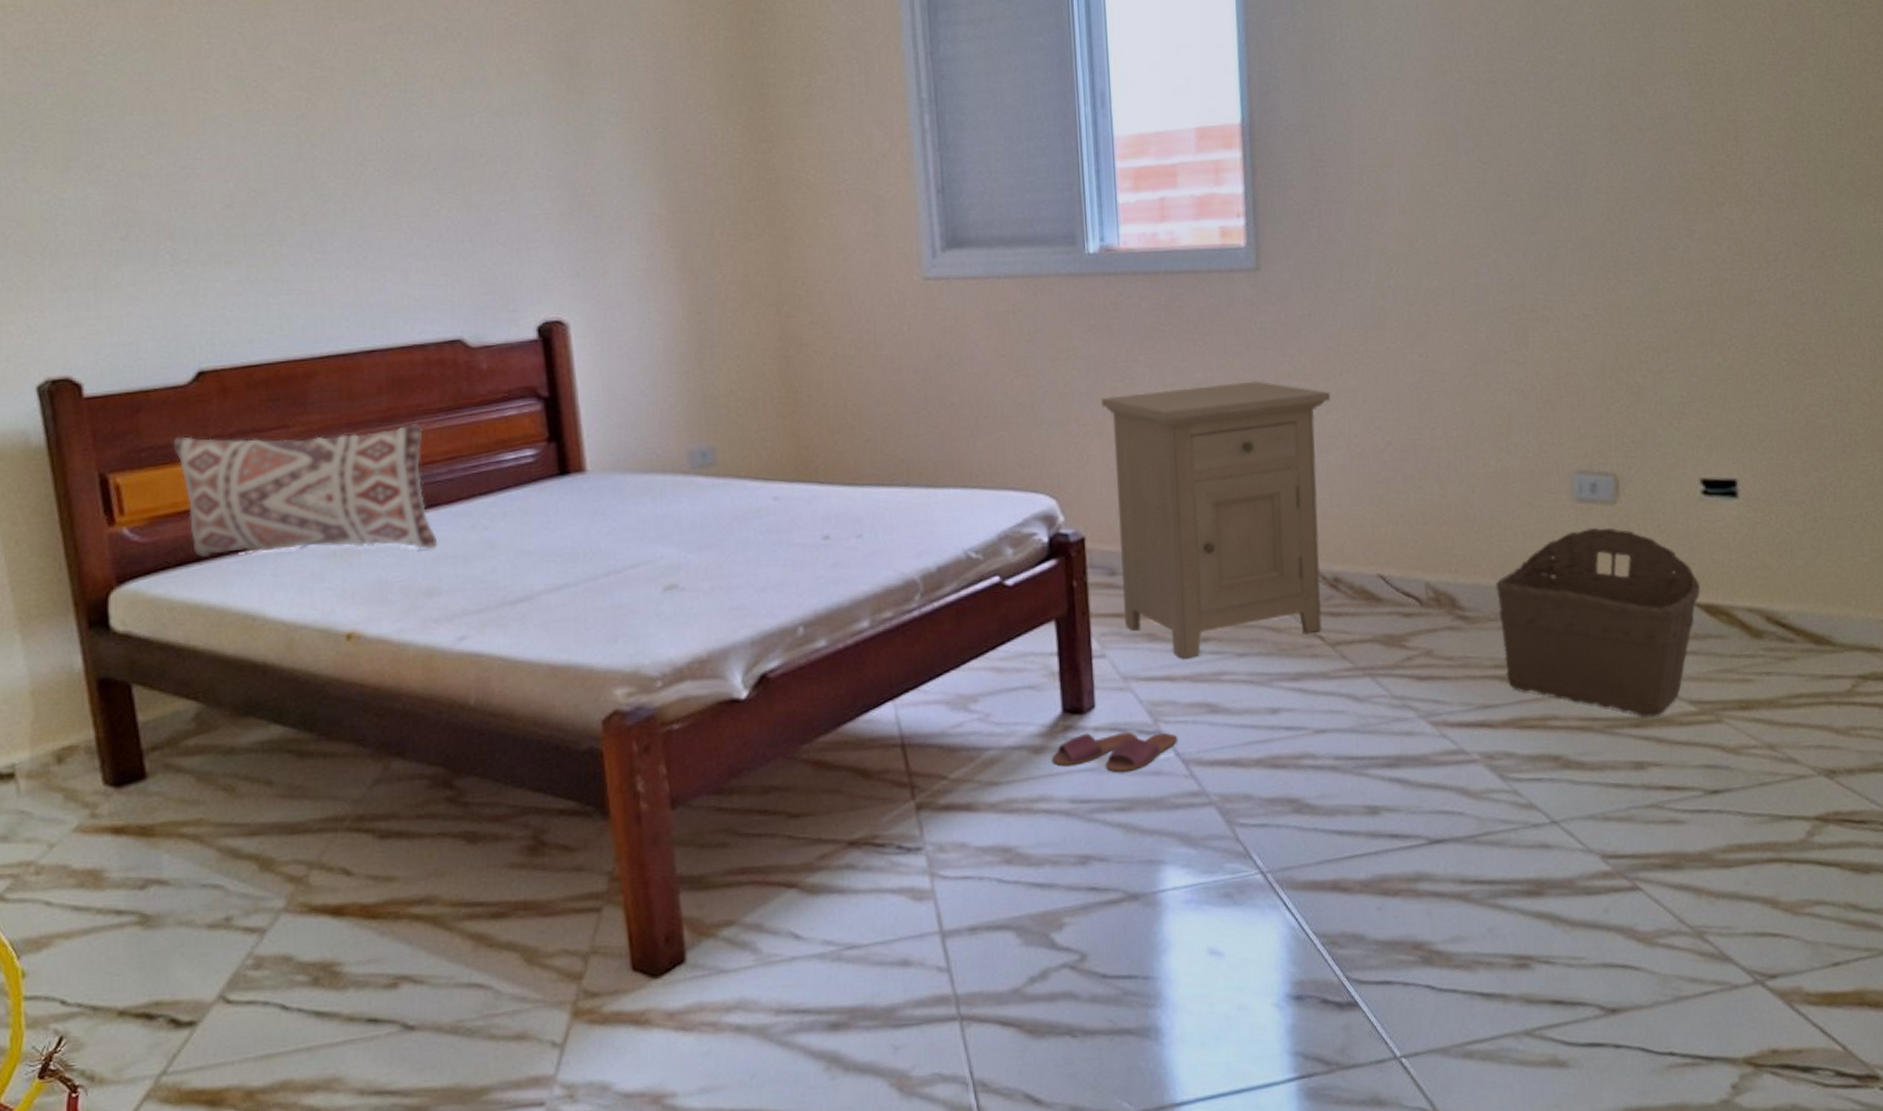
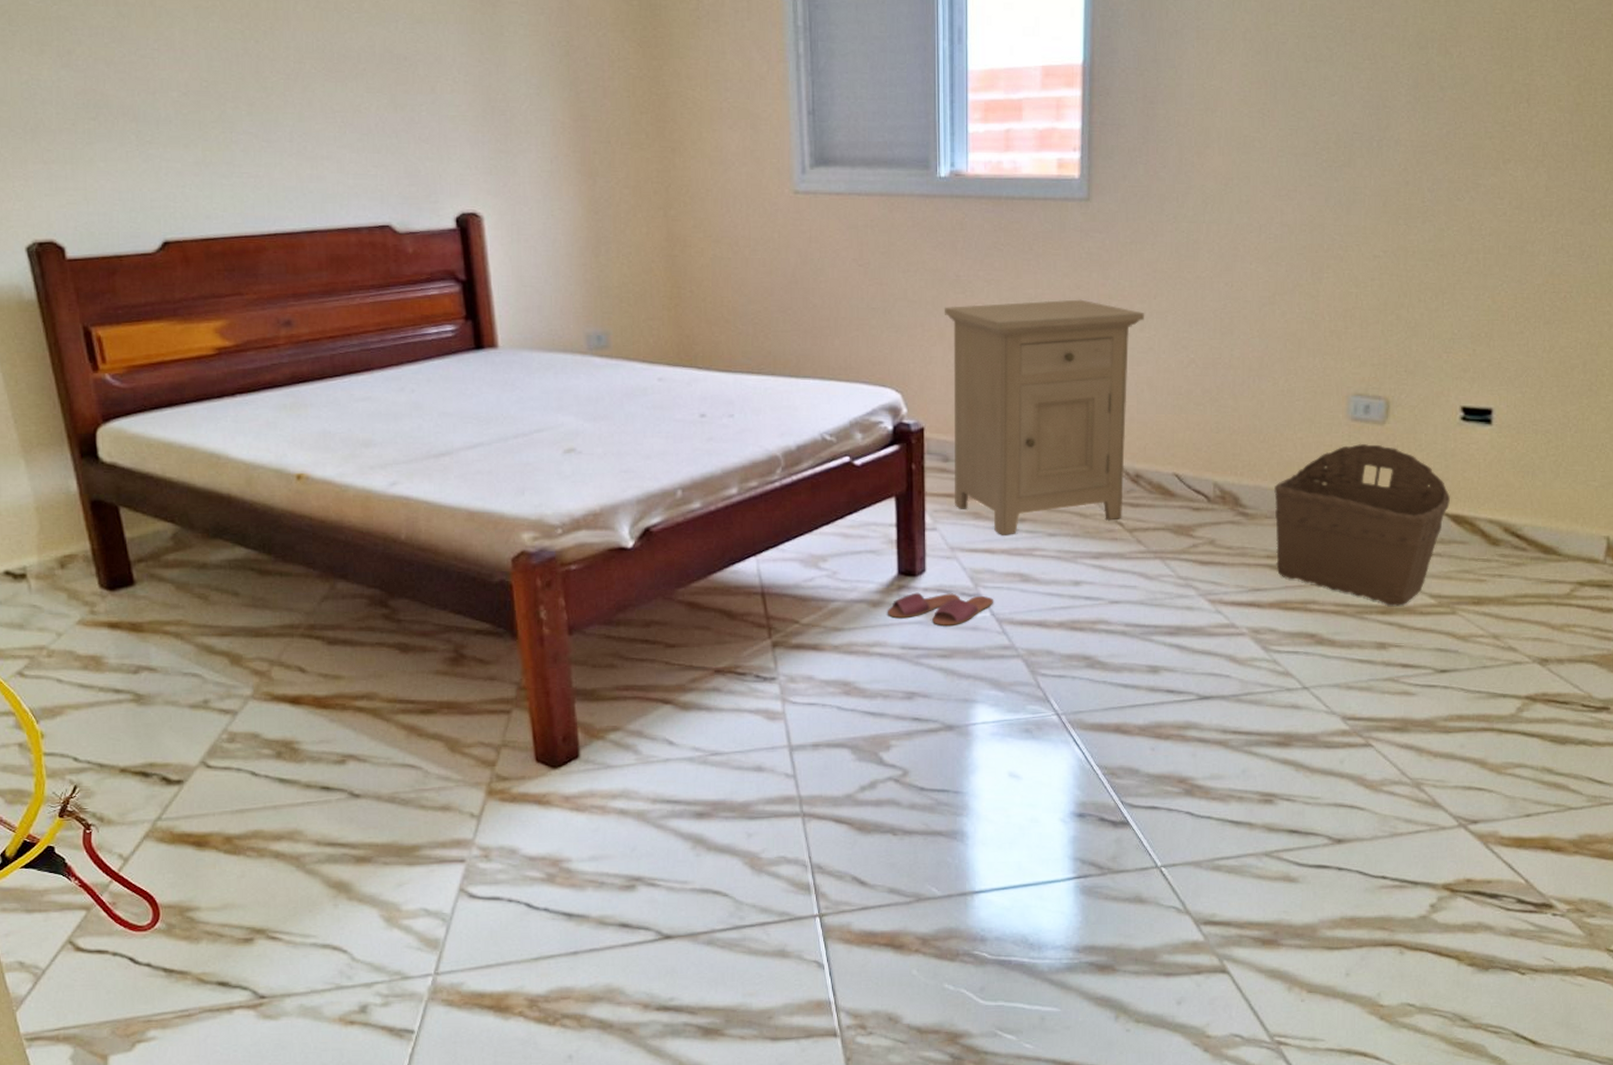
pillow: present [173,424,438,558] -> none [144,298,373,406]

